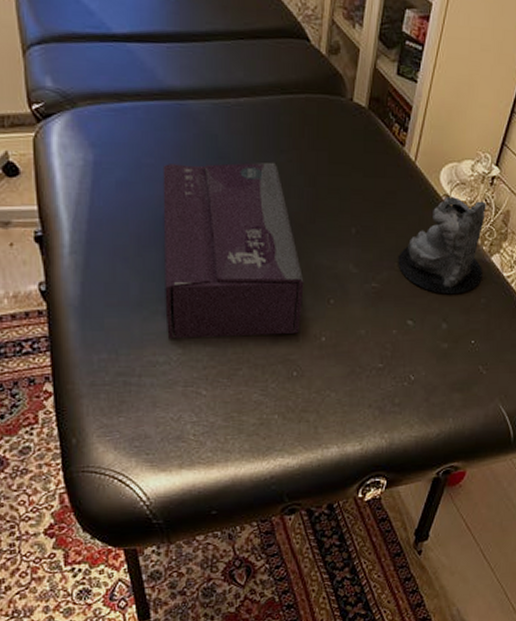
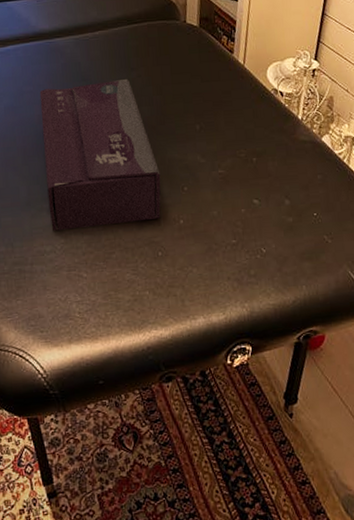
candle: present [398,197,486,293] -> none [239,90,316,174]

